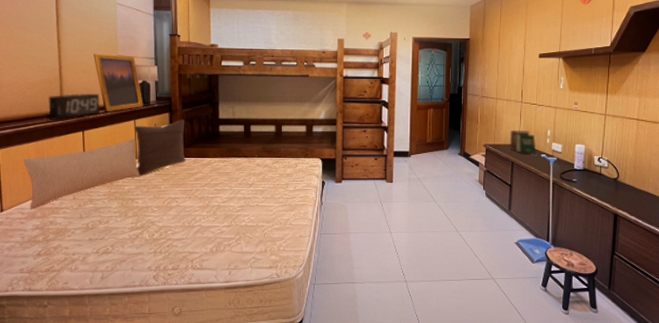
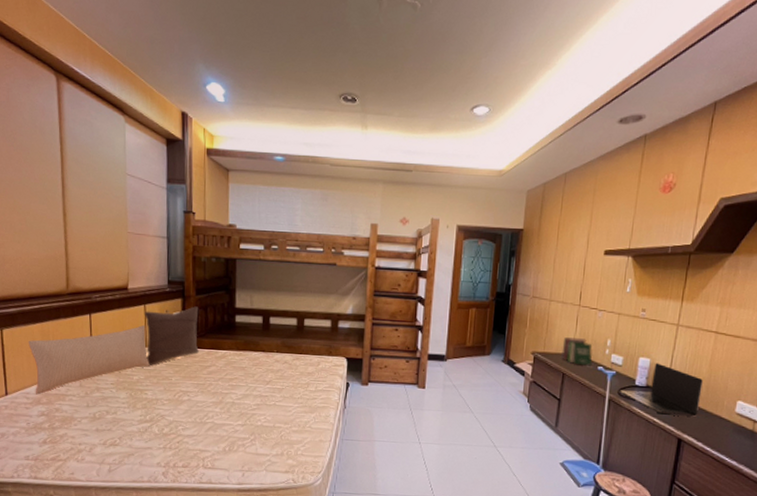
alarm clock: present [46,93,101,120] -> none [51,272,109,301]
picture frame: present [94,53,143,113] -> none [102,229,154,295]
table lamp: present [135,64,159,106] -> none [145,243,171,290]
laptop computer: none [562,148,630,194] -> present [620,363,703,417]

